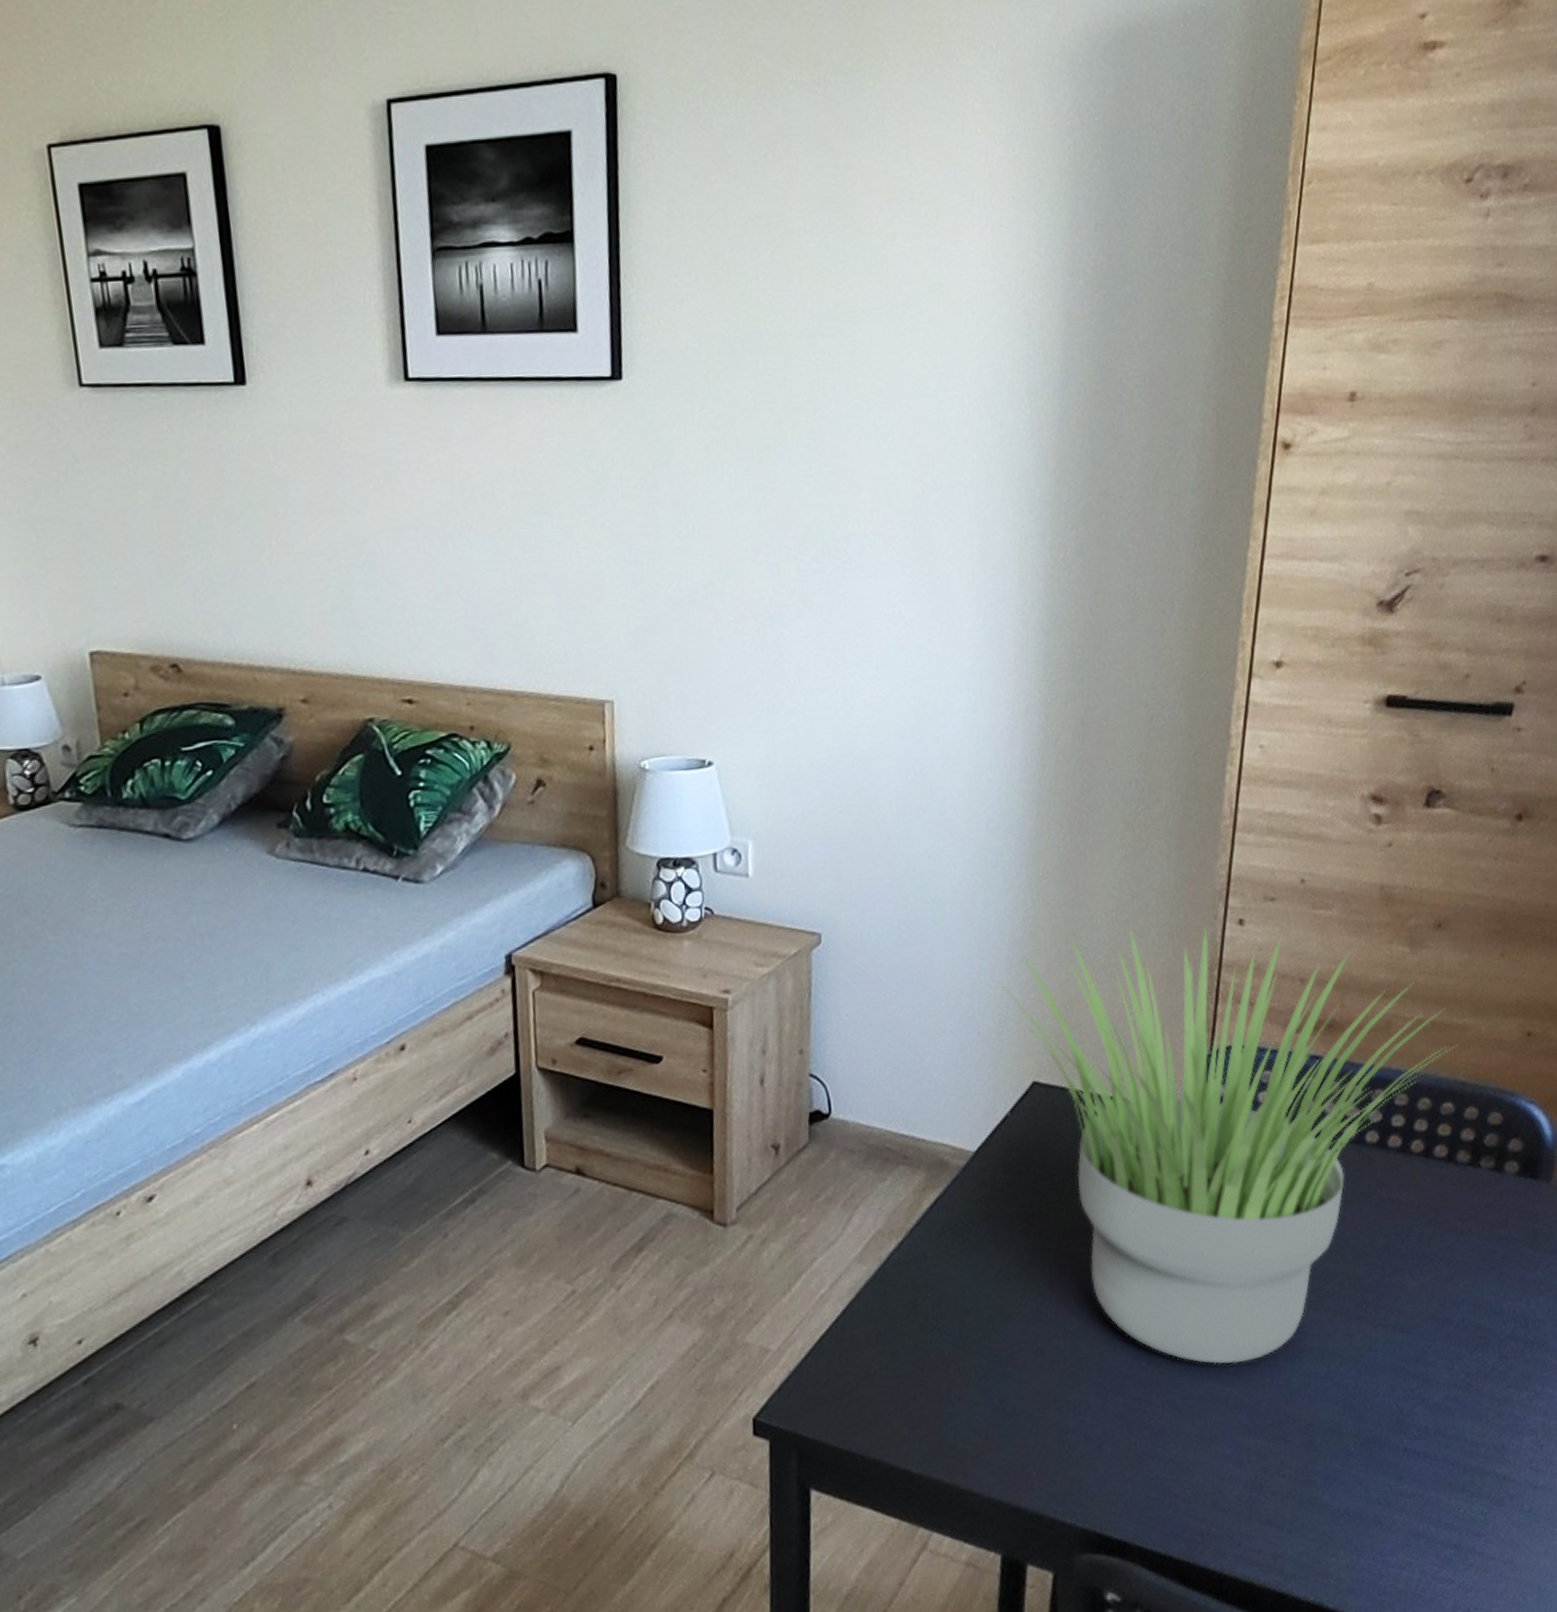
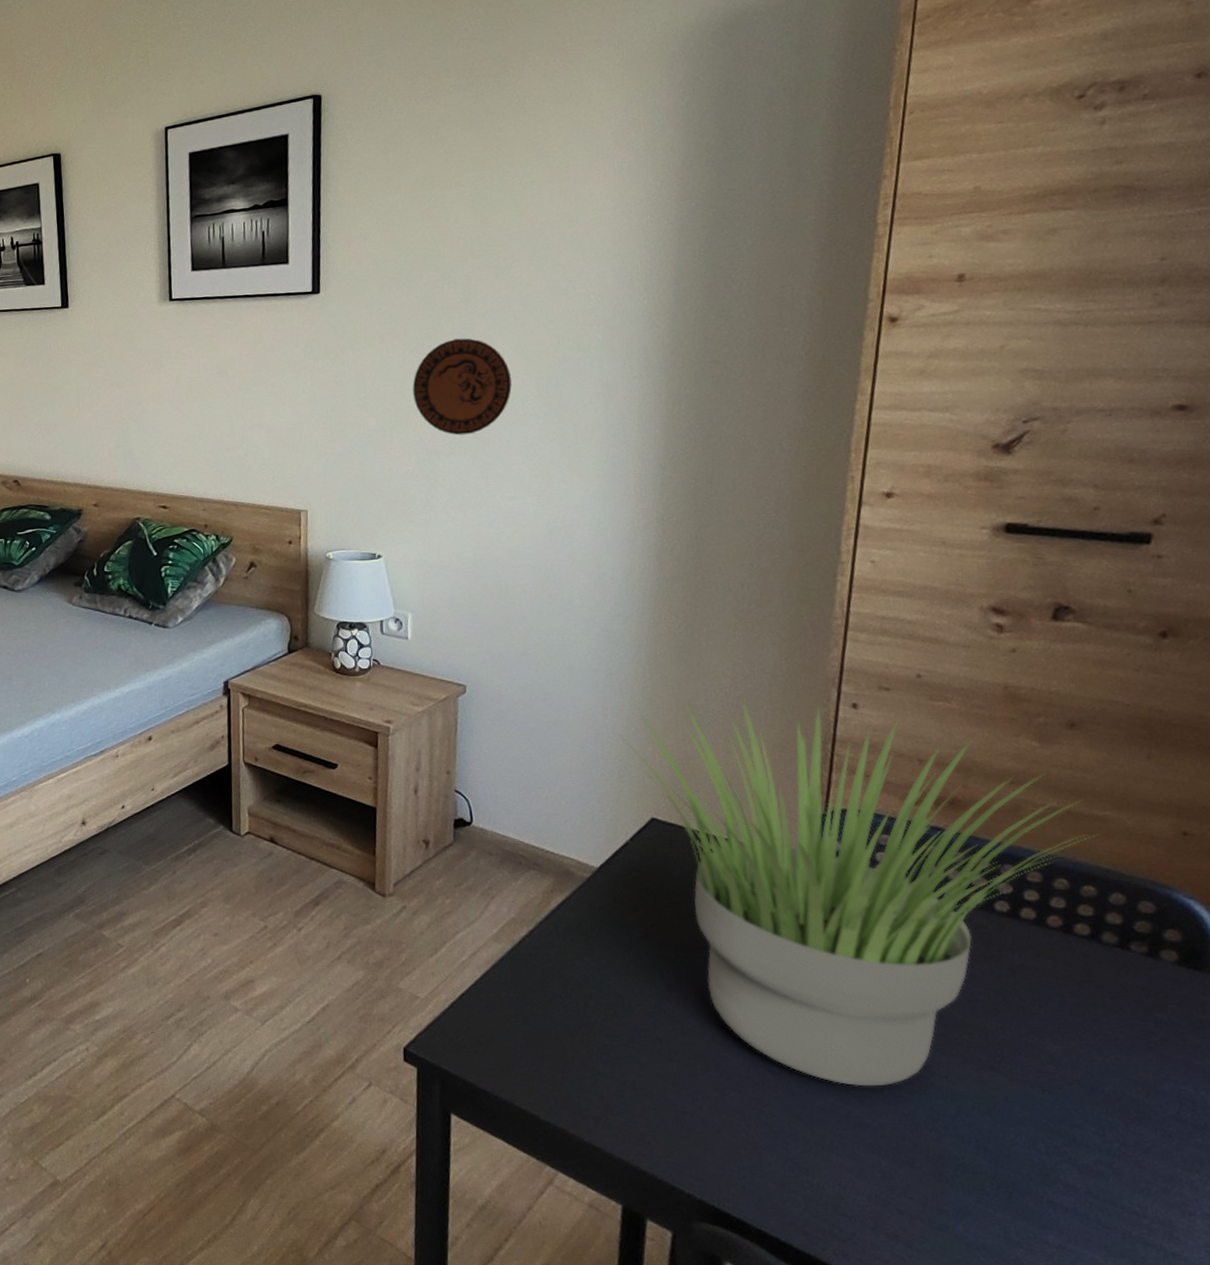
decorative plate: none [748,453,872,591] -> present [412,338,512,436]

